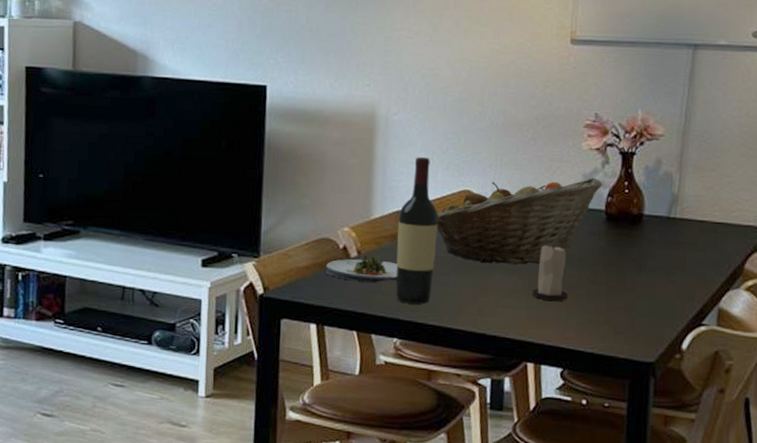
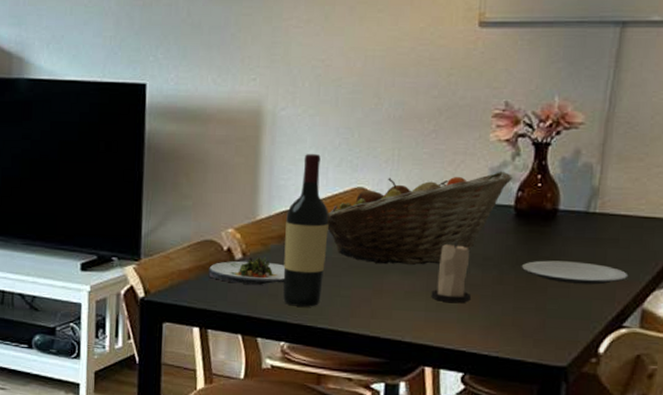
plate: none [613,261,706,285] -> present [522,260,629,285]

